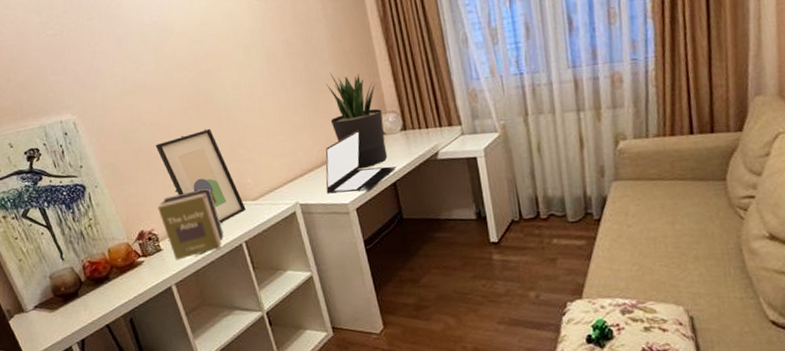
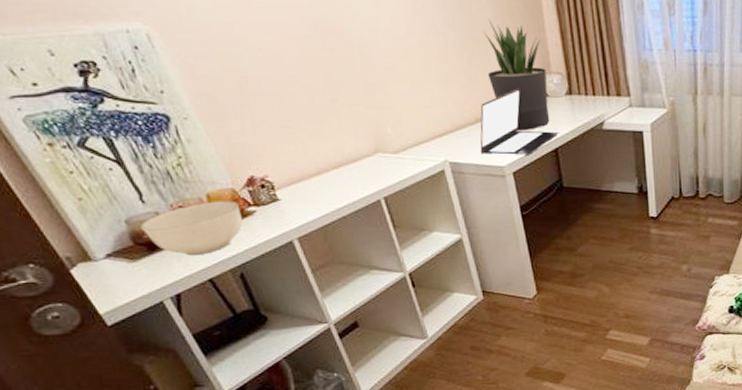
bowl: none [60,253,134,304] -> present [140,201,243,256]
picture frame: present [155,128,246,224] -> none [266,65,385,176]
books: present [158,188,224,261] -> none [272,134,358,213]

